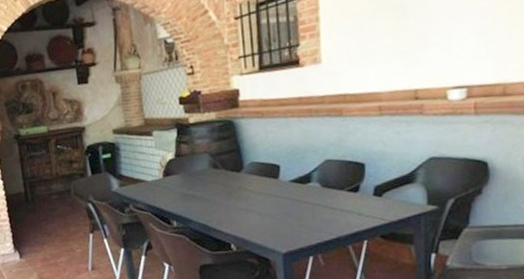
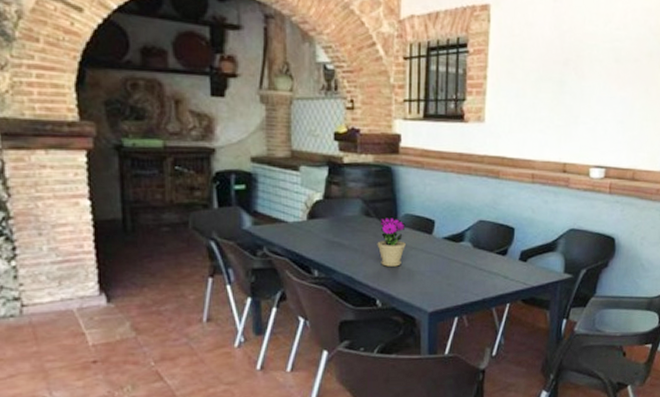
flower pot: none [226,167,254,213] -> present [377,217,406,267]

